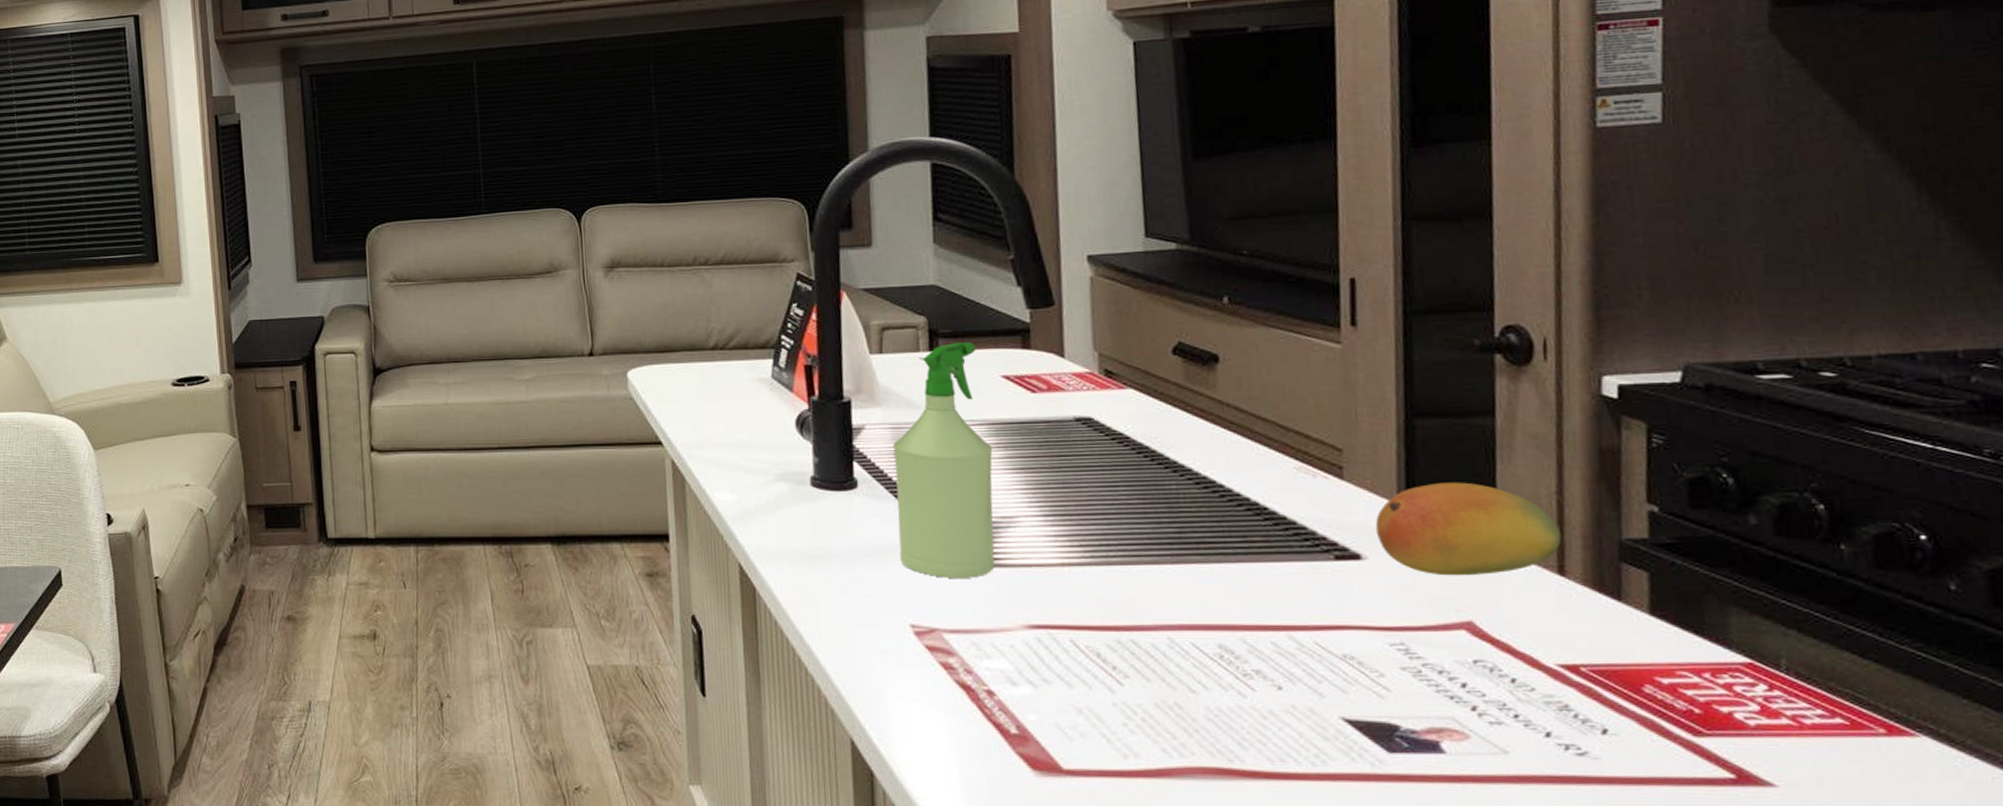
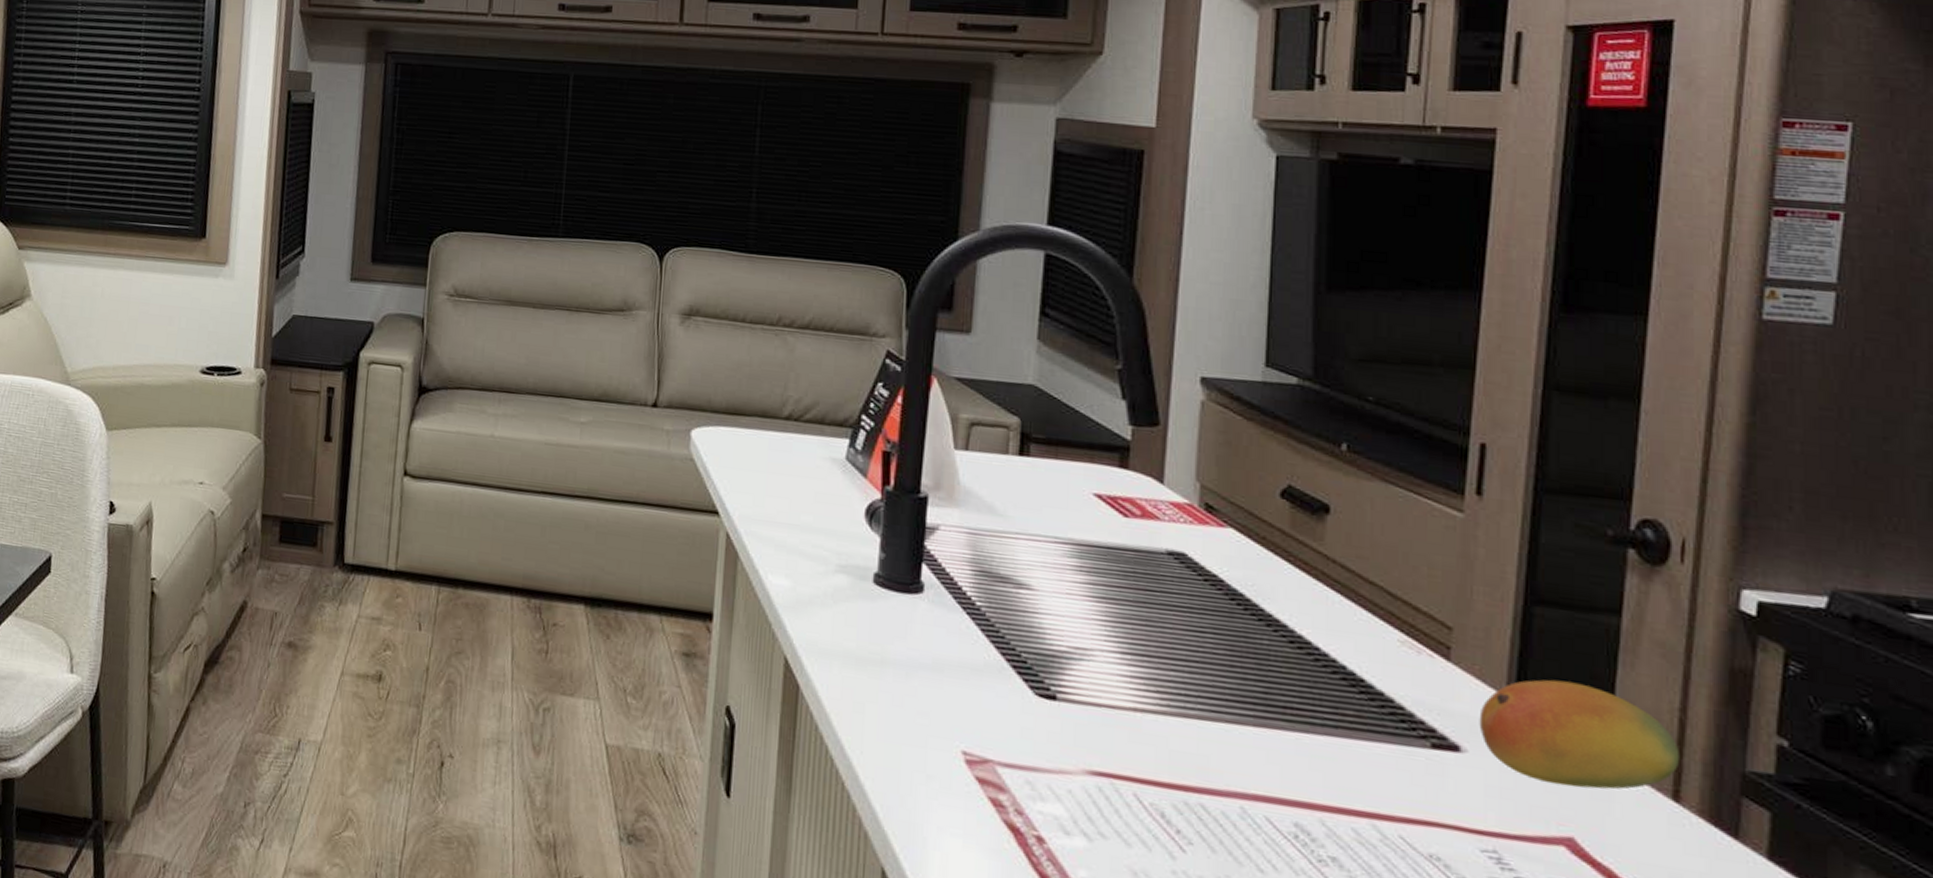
spray bottle: present [893,342,995,578] -> none [960,450,1075,710]

